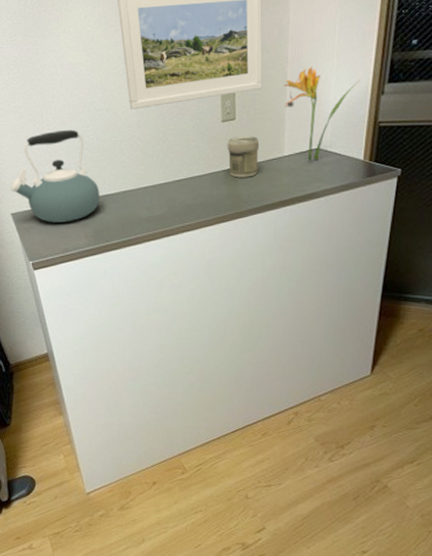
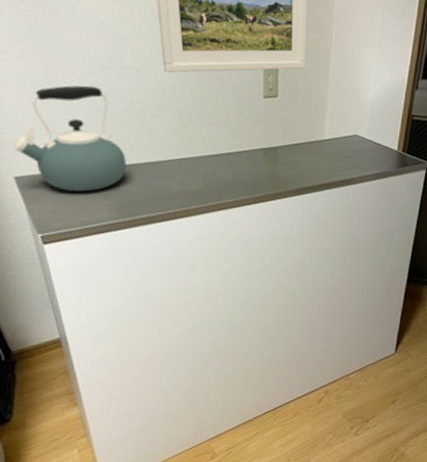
jar: present [227,135,260,178] -> none [268,114,301,158]
flower: present [284,66,360,161] -> none [326,52,397,147]

